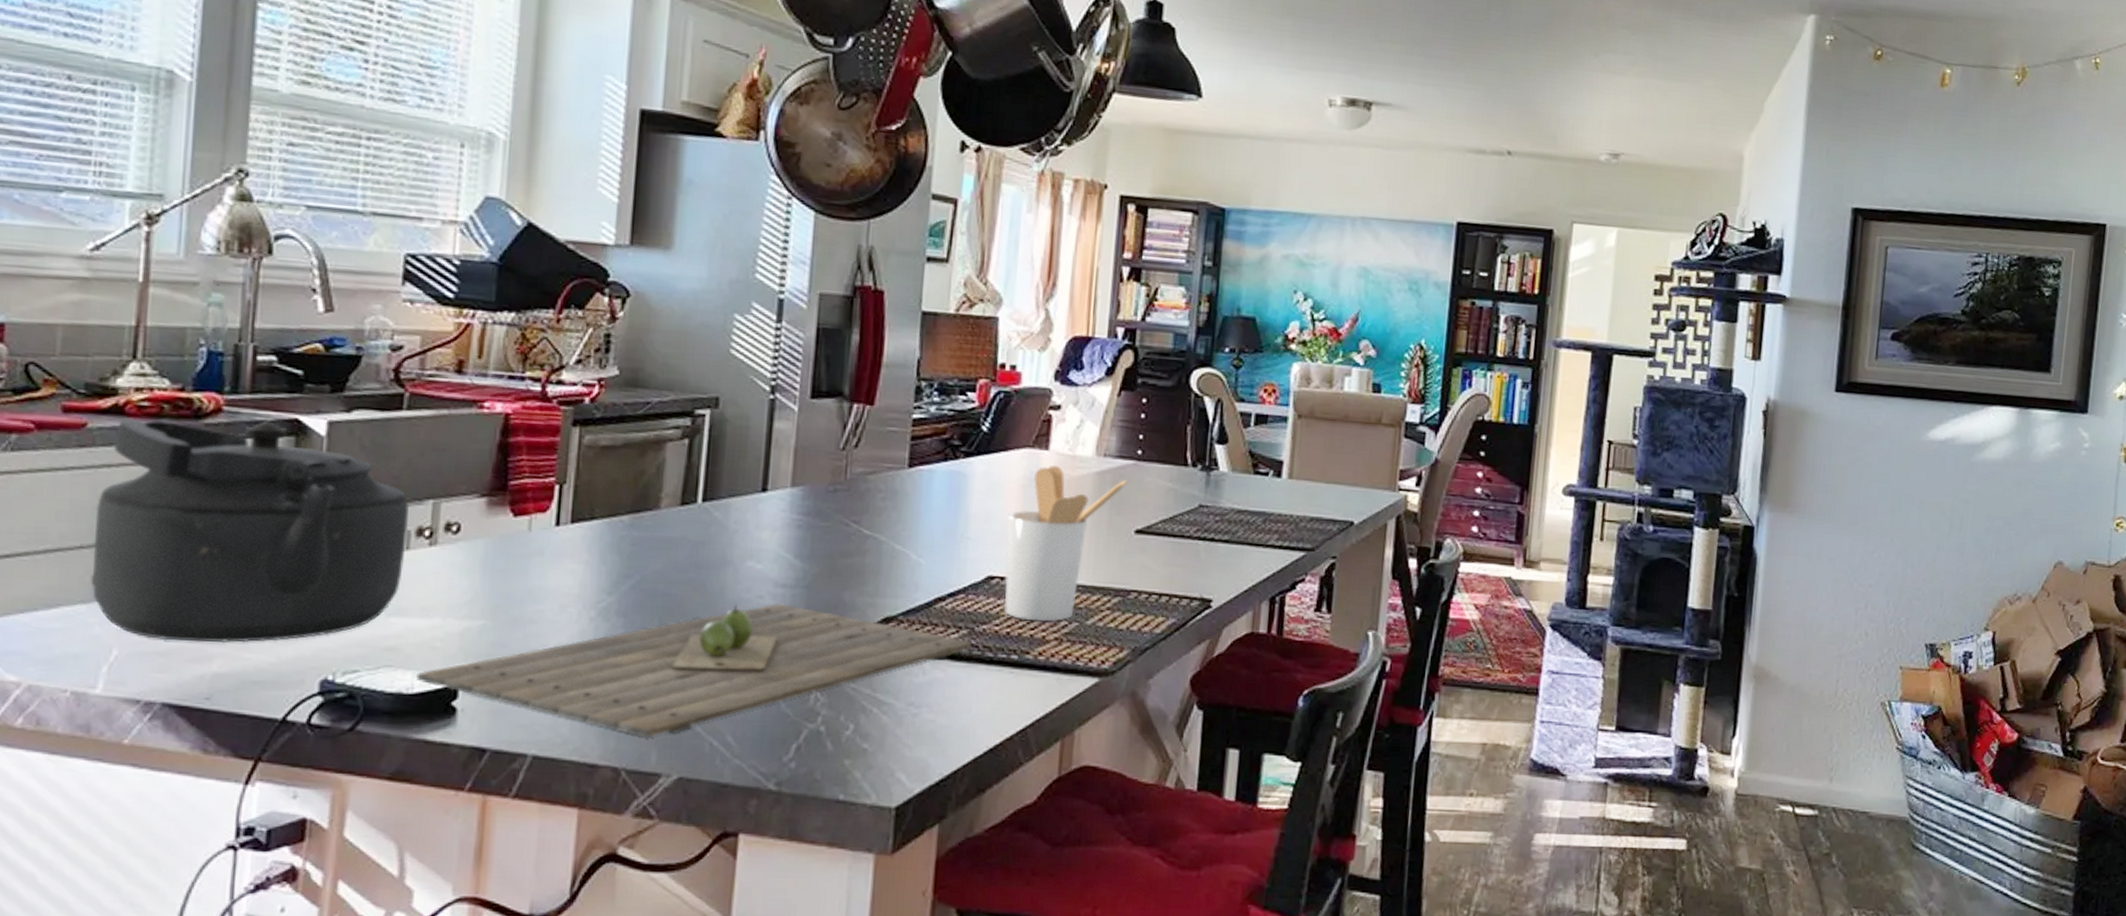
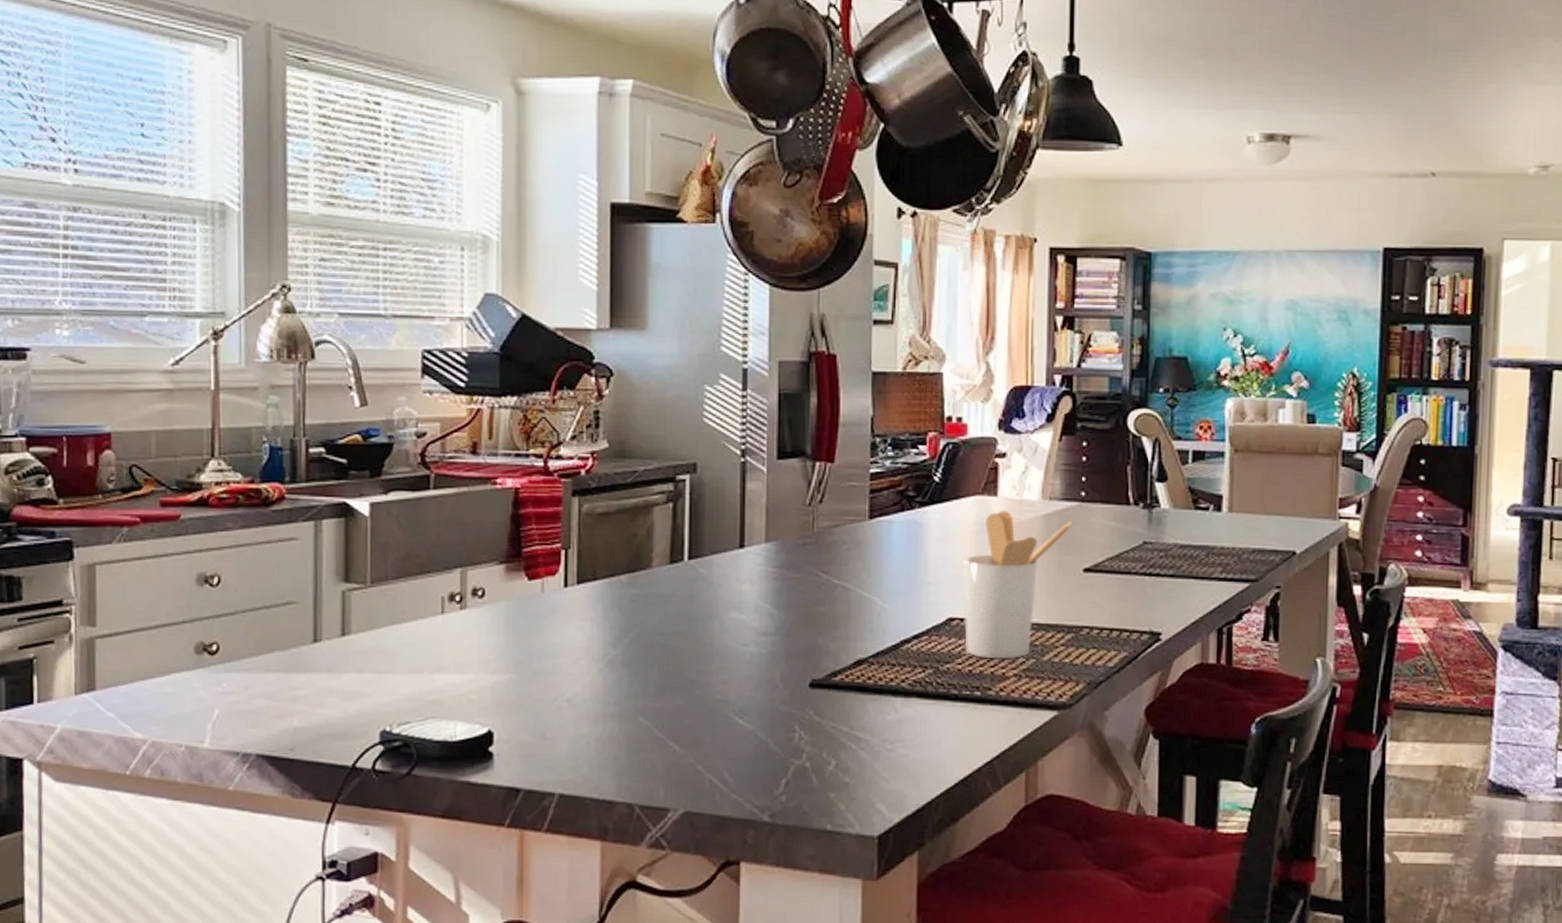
kettle: present [91,418,409,644] -> none [192,507,443,701]
cutting board: present [415,603,973,738] -> none [457,651,938,776]

